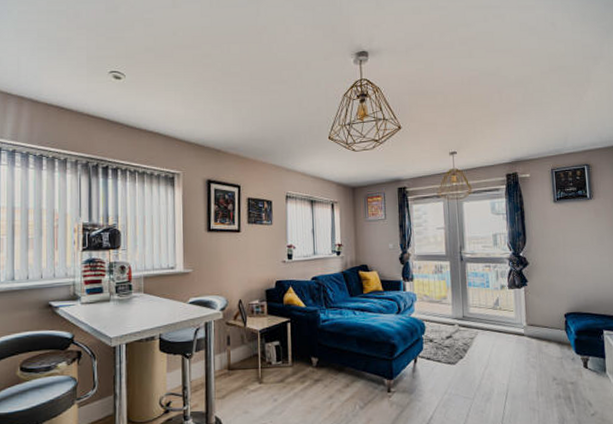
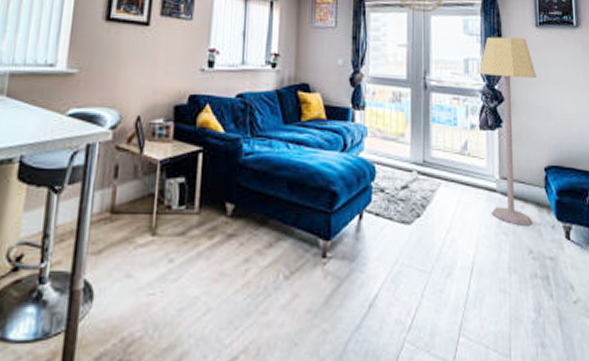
lamp: none [506,213,556,360] -> present [479,36,537,226]

